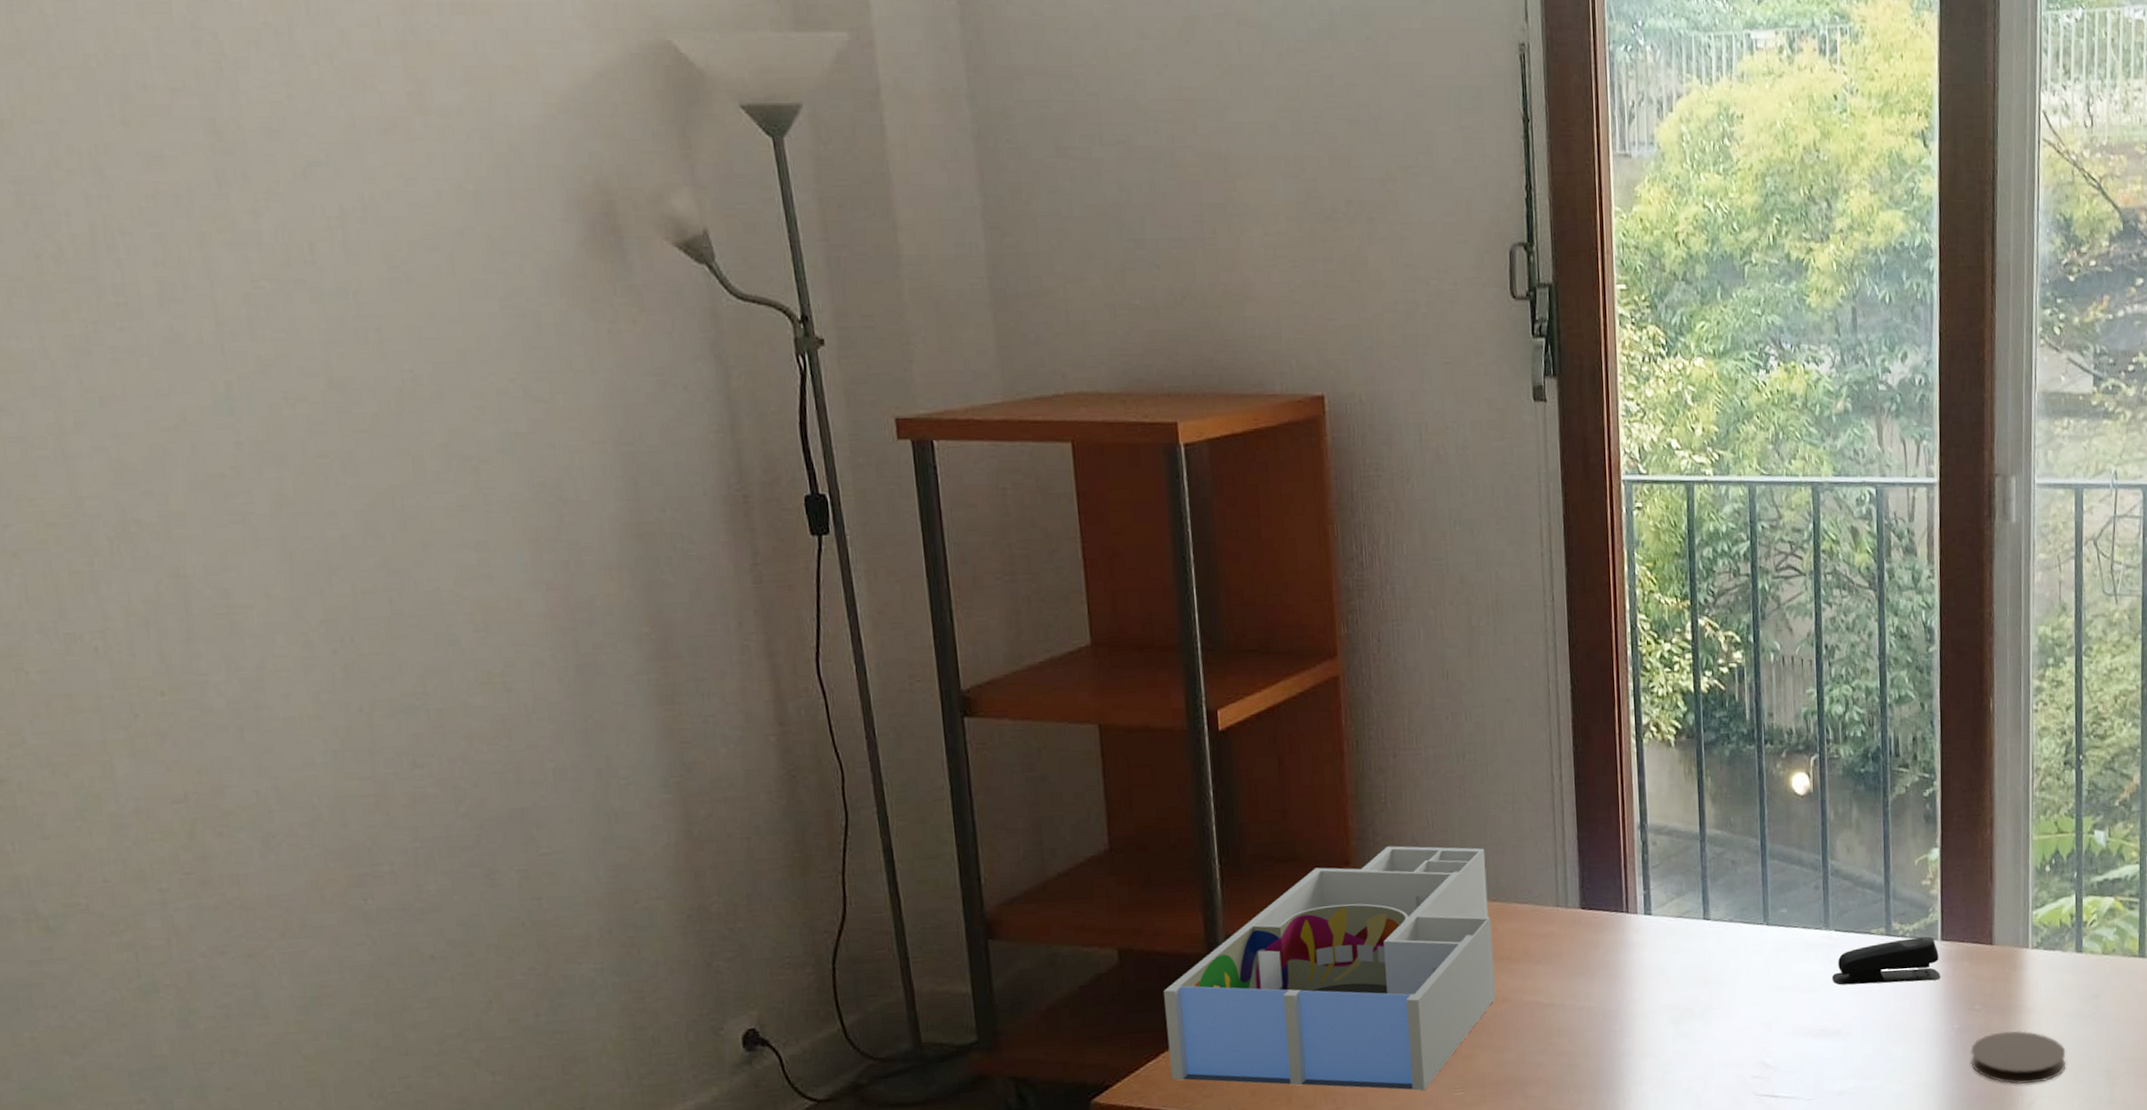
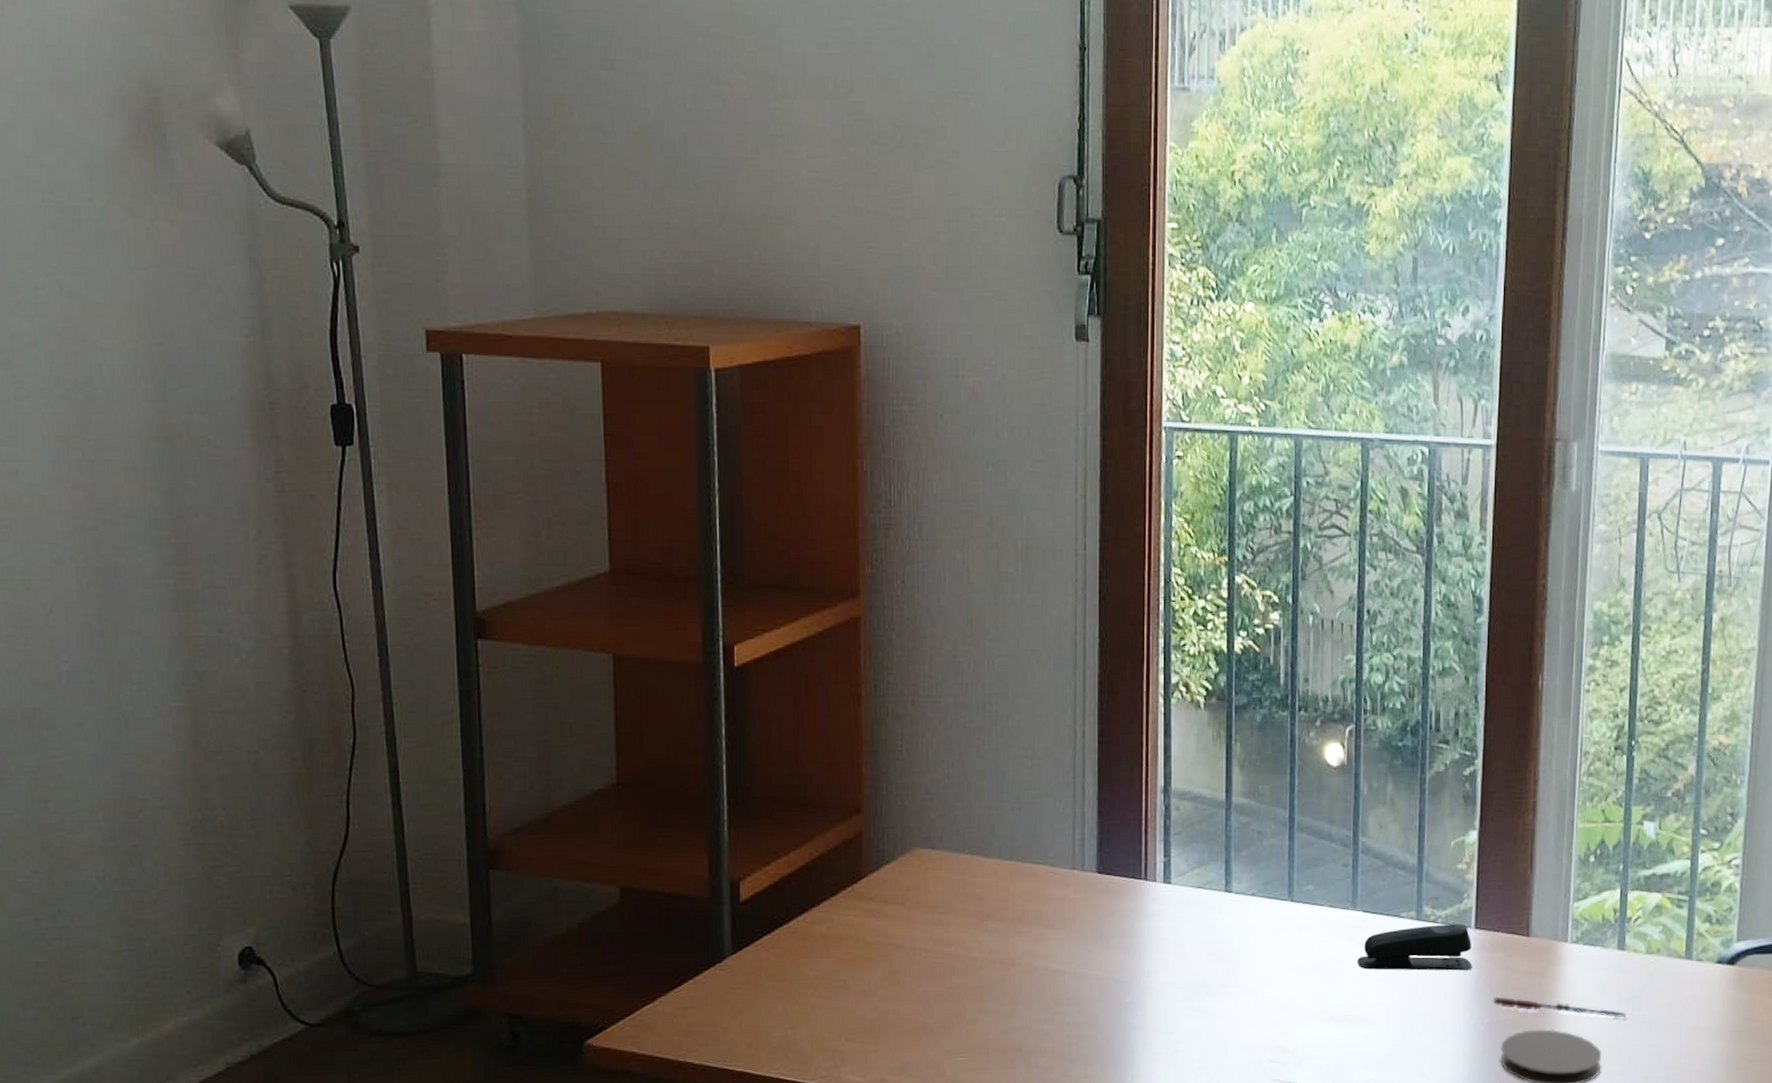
desk organizer: present [1164,846,1496,1091] -> none [664,796,1005,1053]
pen: none [1961,1002,2086,1017] -> present [1492,996,1626,1019]

